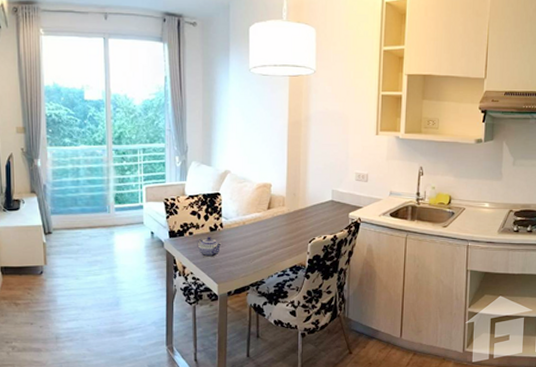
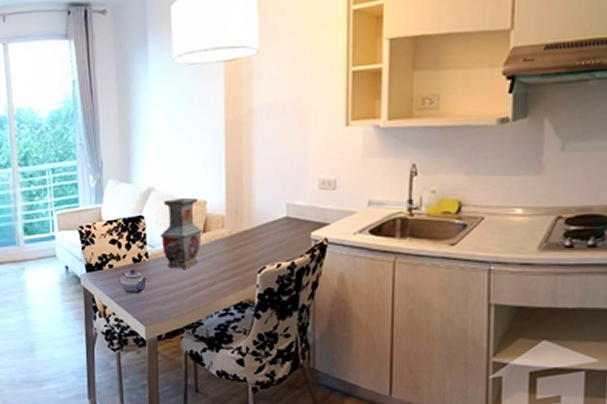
vase: none [233,181,268,238] -> present [159,198,203,269]

